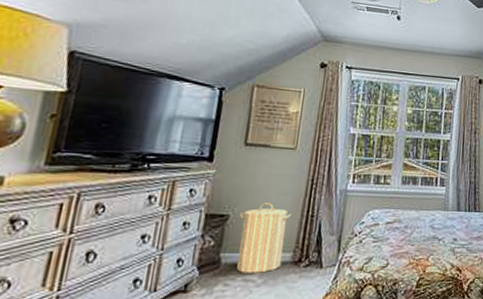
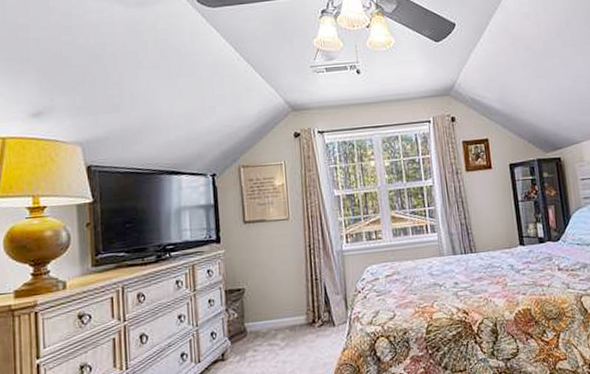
laundry hamper: present [237,202,291,273] -> none [253,272,298,339]

